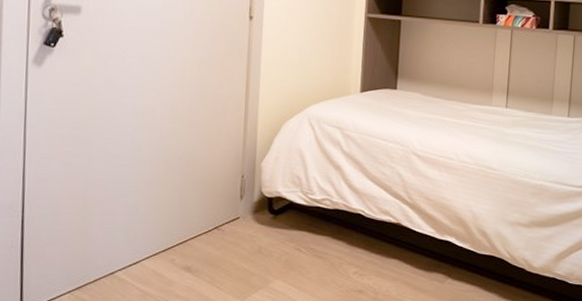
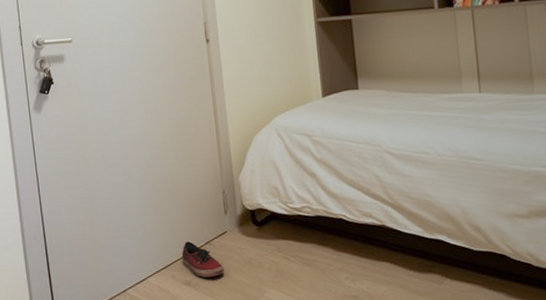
shoe: none [185,225,230,264] -> present [181,241,224,278]

